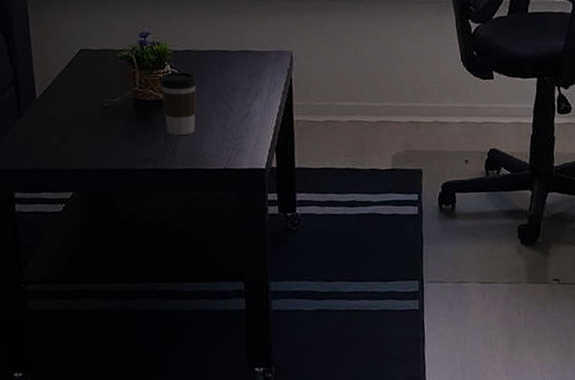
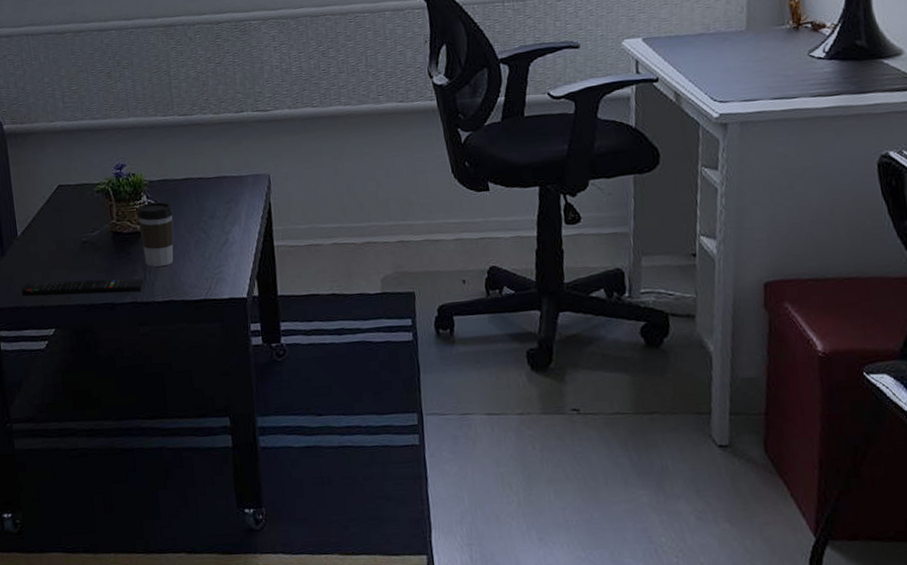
remote control: none [39,145,165,160] -> present [21,278,145,297]

